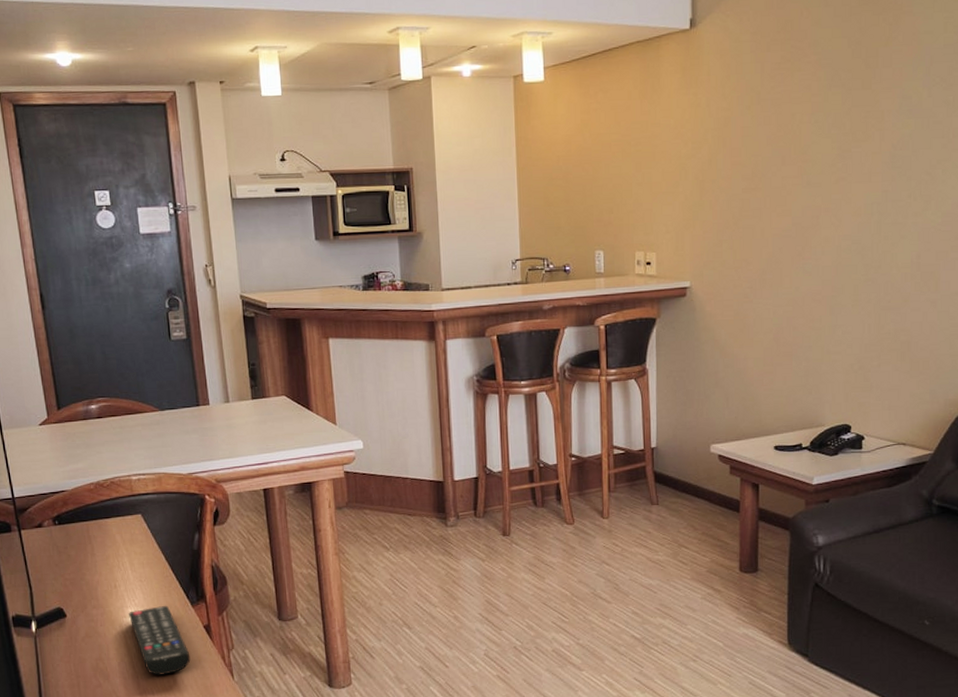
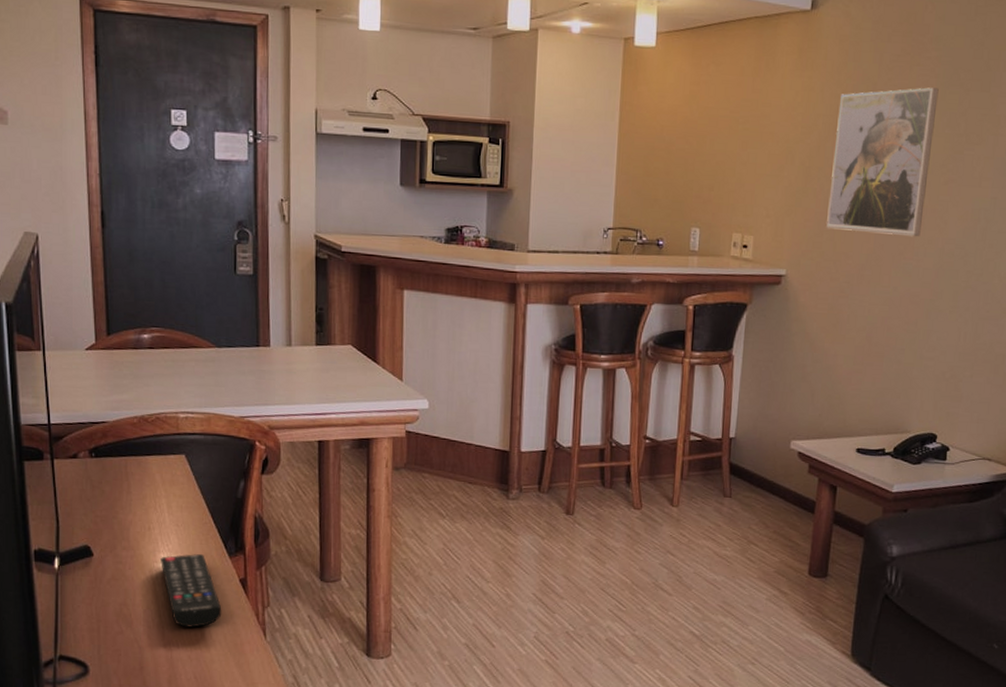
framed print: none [725,91,821,238] -> present [826,87,939,237]

